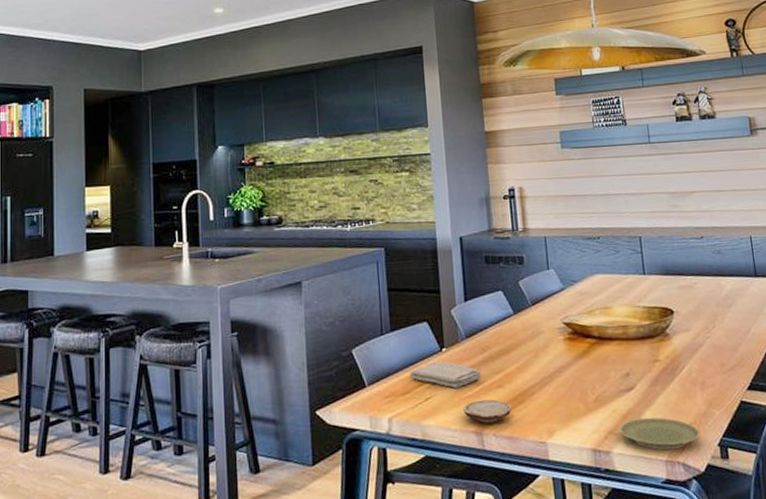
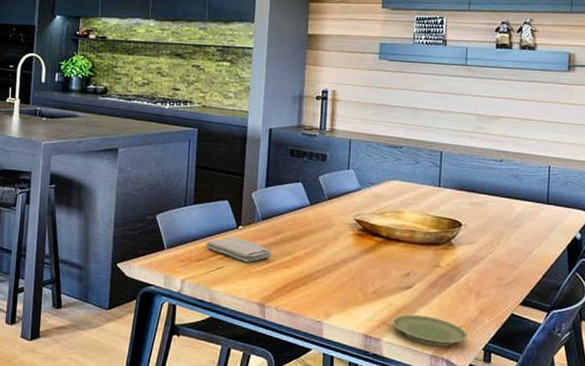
wood slice: present [463,399,511,423] -> none [250,276,295,298]

